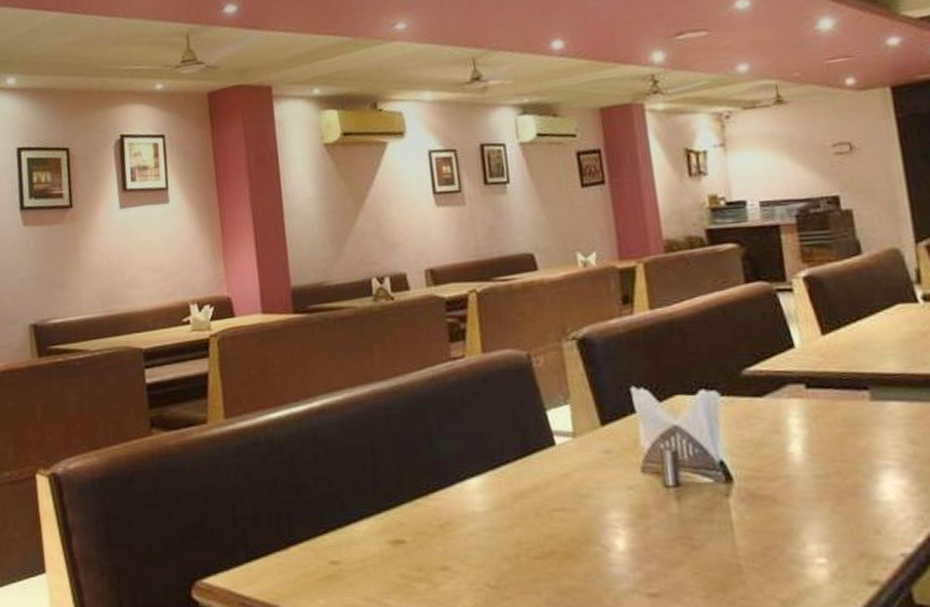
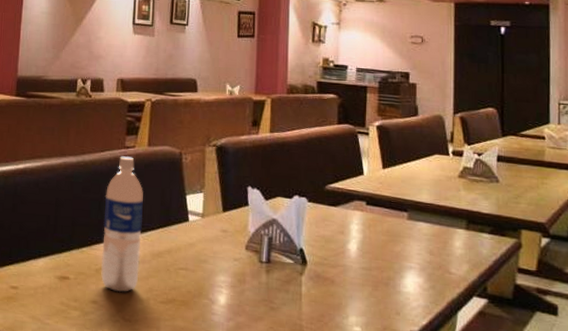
water bottle: none [434,370,499,552] -> present [101,156,143,293]

